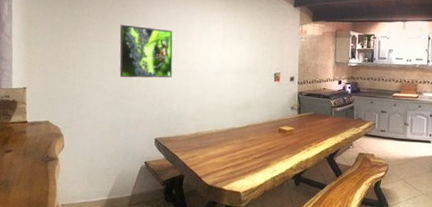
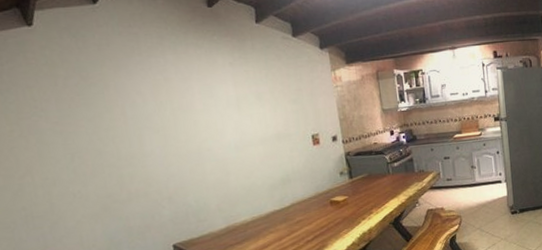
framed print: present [119,24,173,78] -> none [86,102,178,177]

